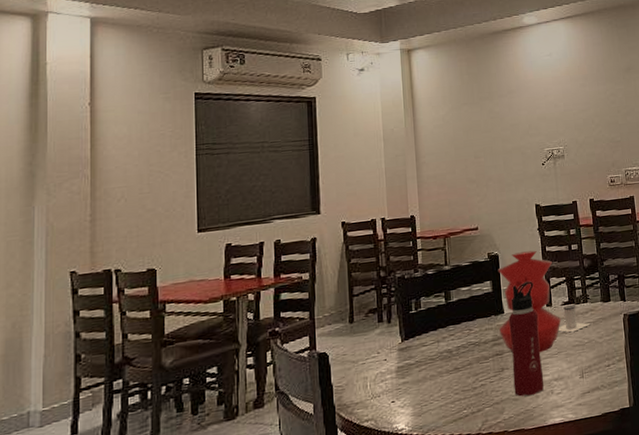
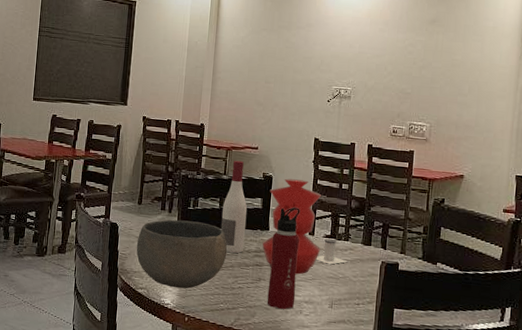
bowl: none [354,324,462,409] -> present [136,220,228,289]
wine bottle: none [449,245,480,351] -> present [220,160,248,254]

